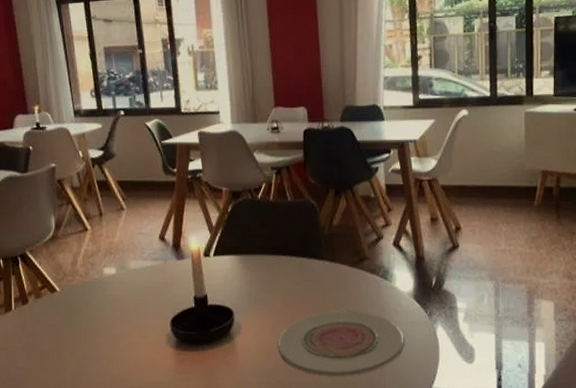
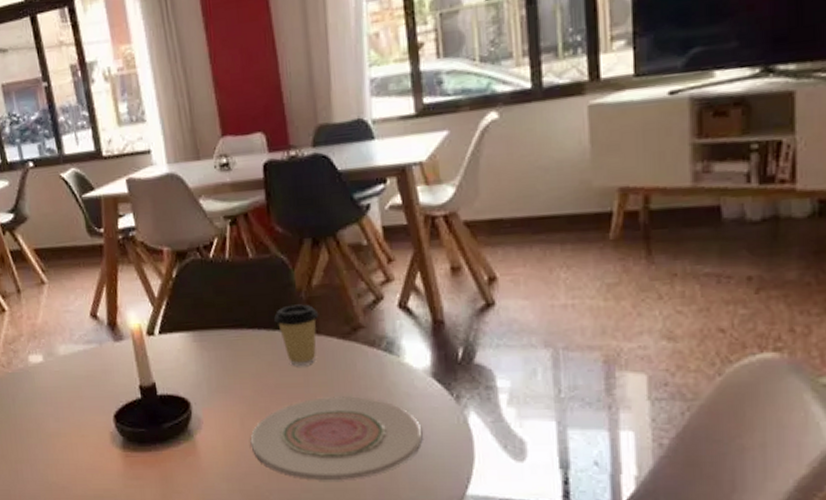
coffee cup: none [303,239,336,286] -> present [274,304,319,366]

